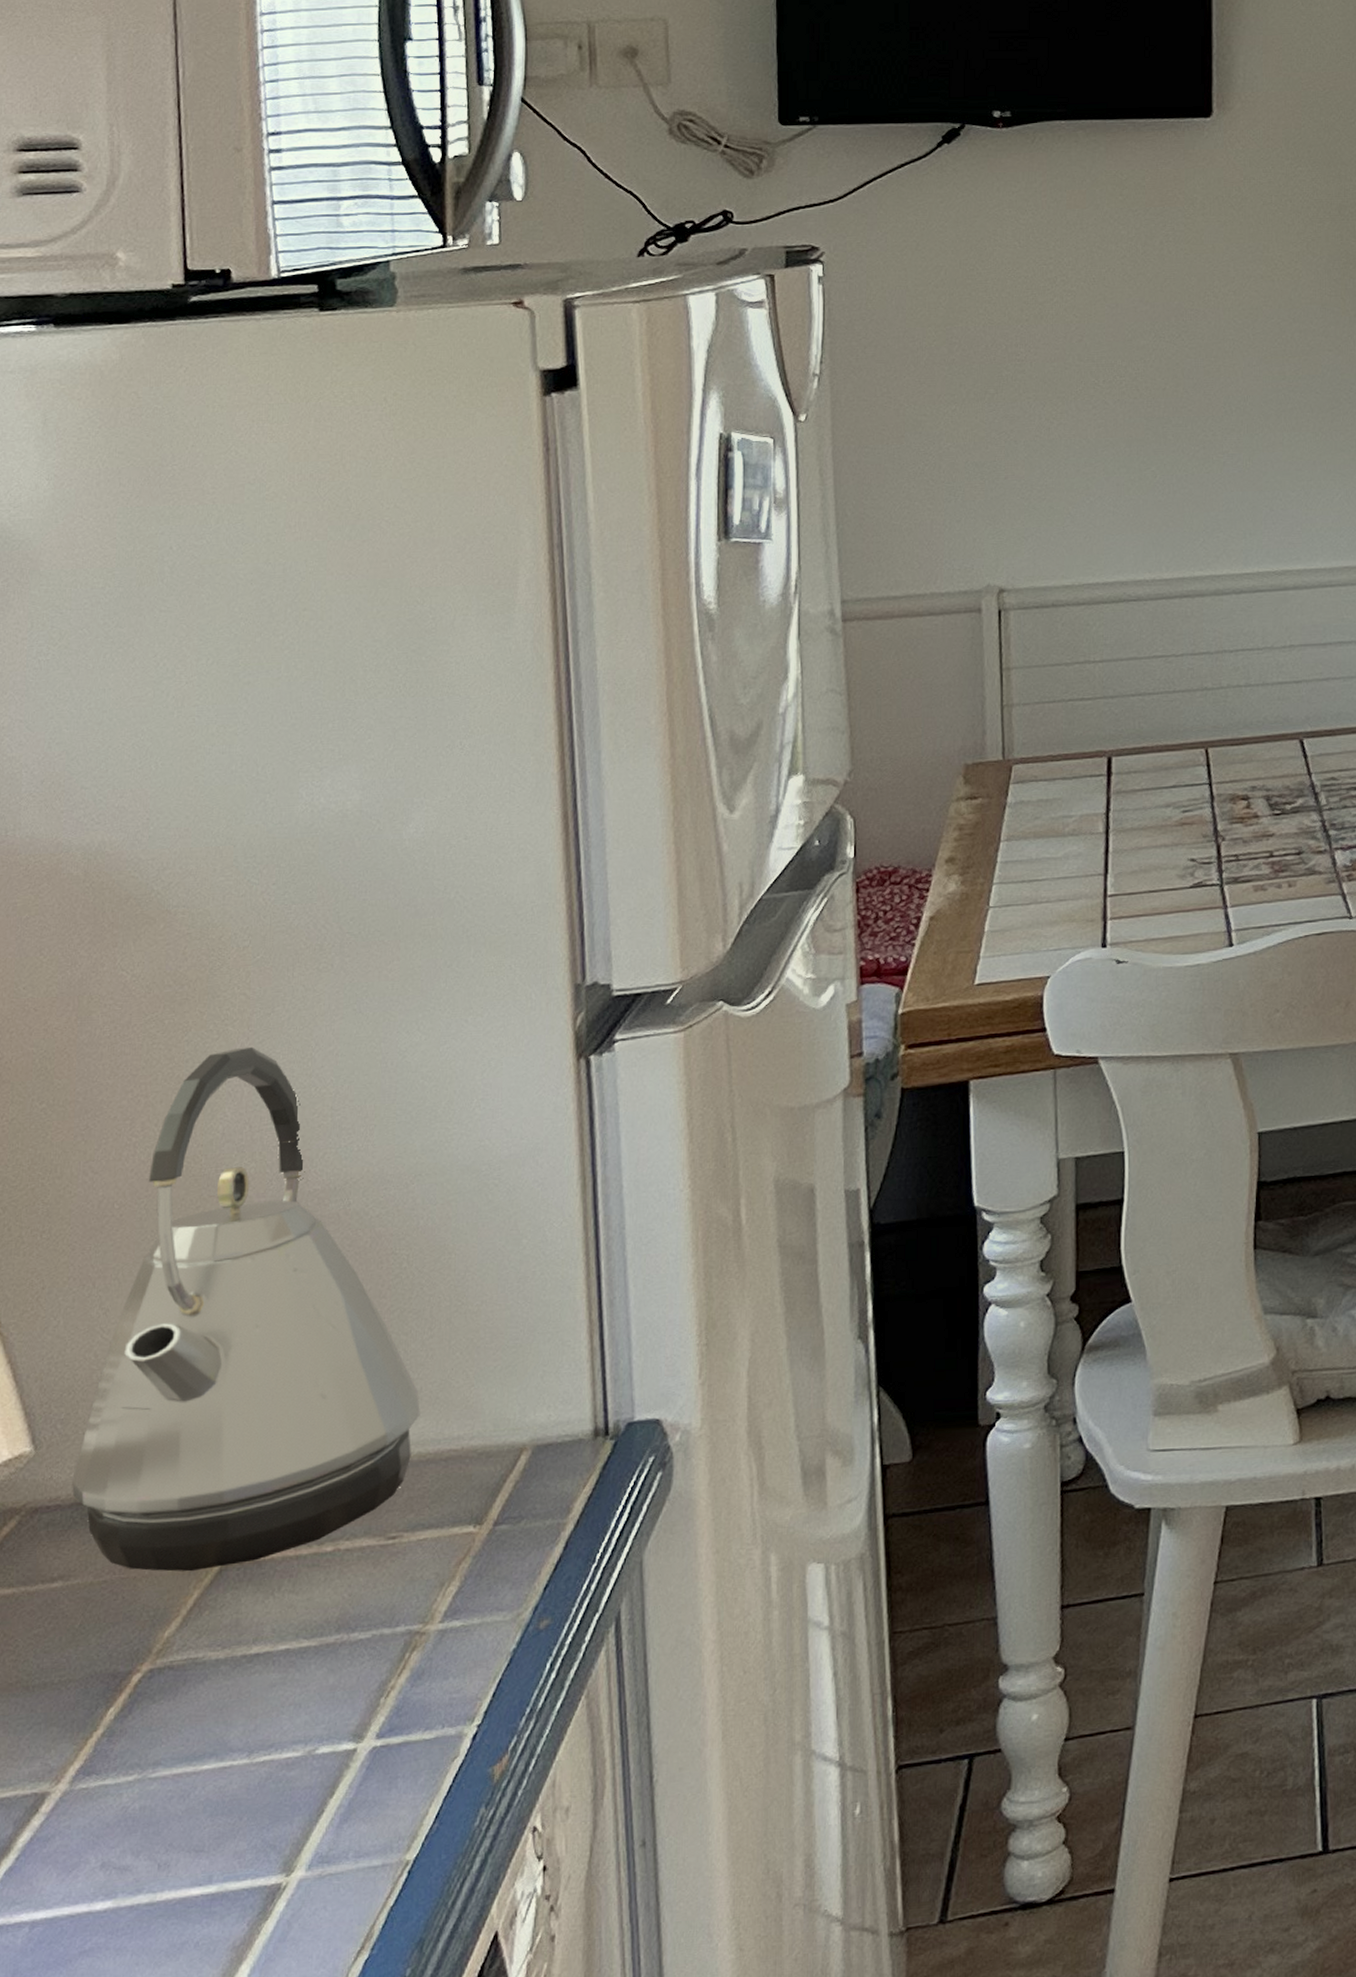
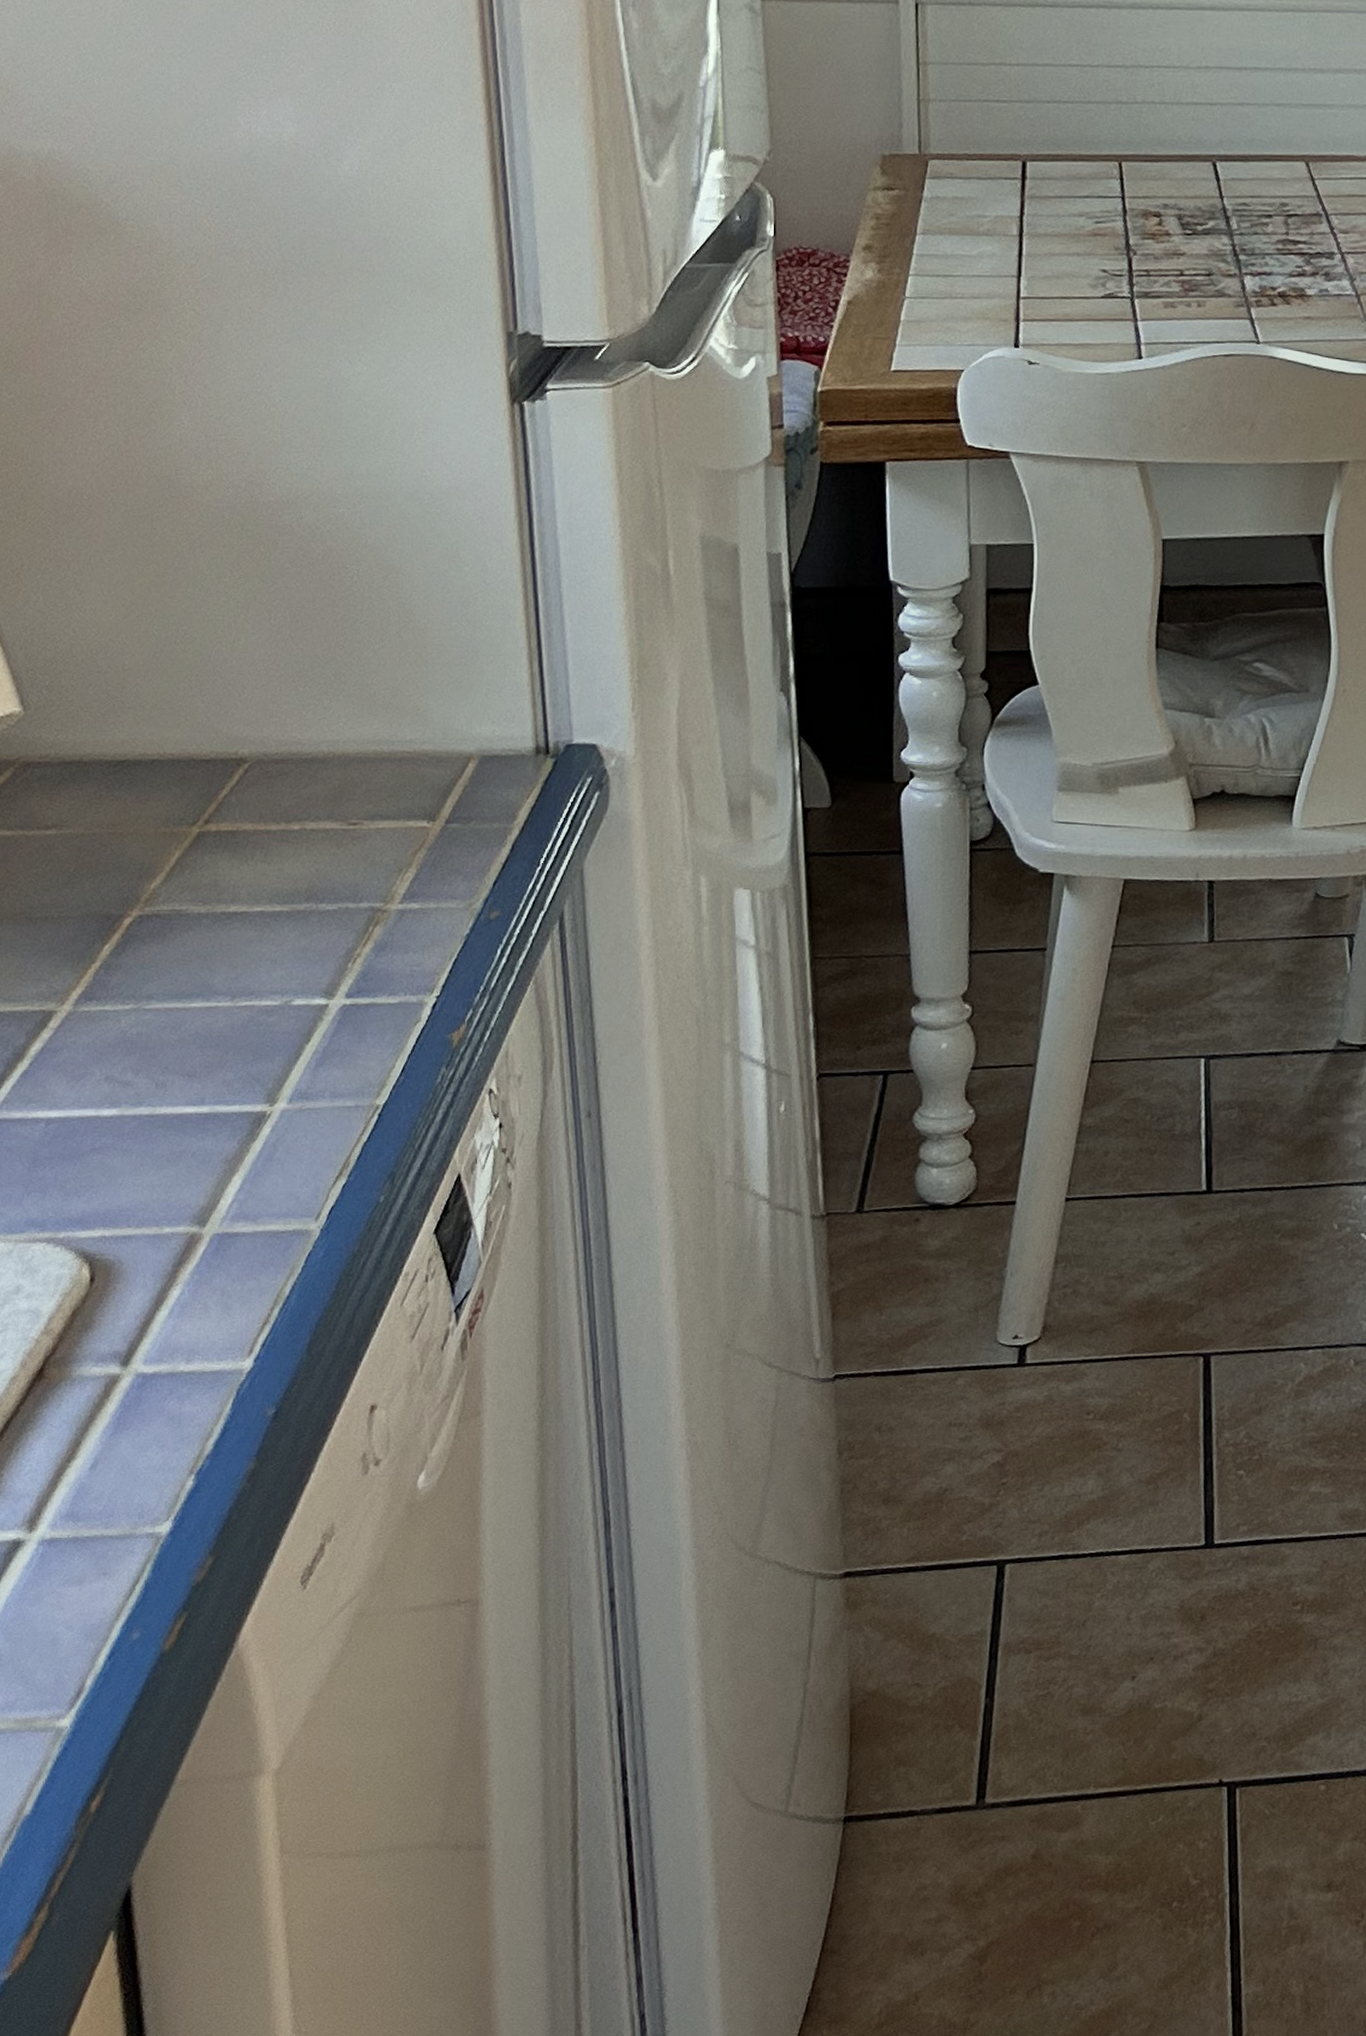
kettle: present [72,1046,420,1572] -> none [59,360,375,834]

